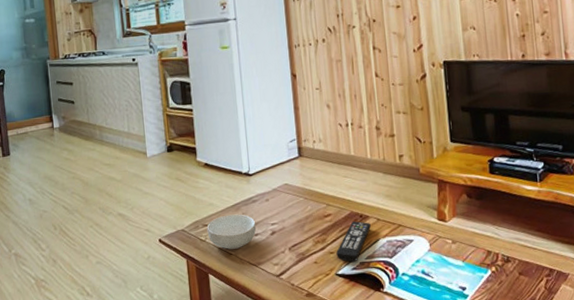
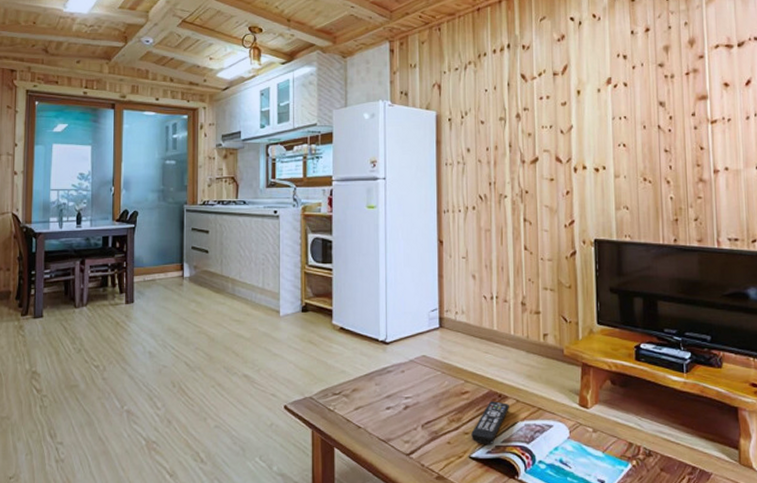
cereal bowl: present [207,214,257,249] -> none [336,384,389,422]

